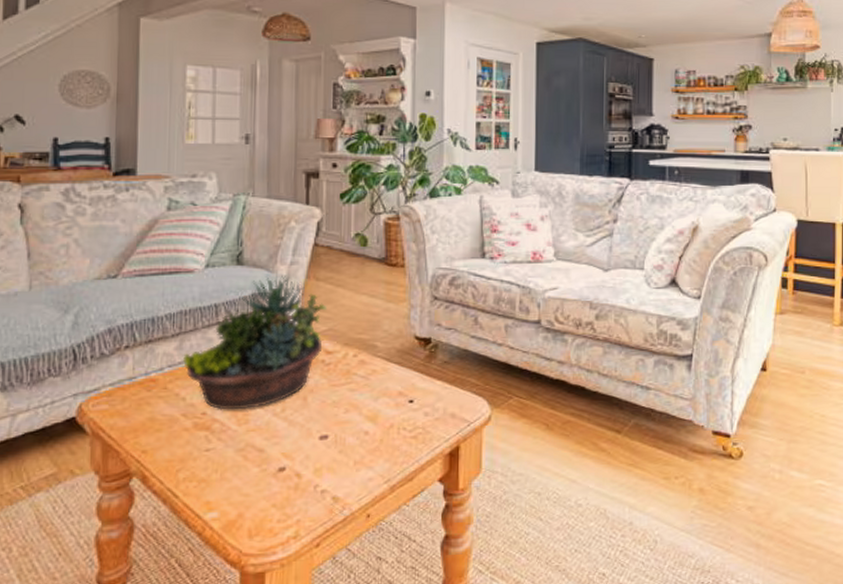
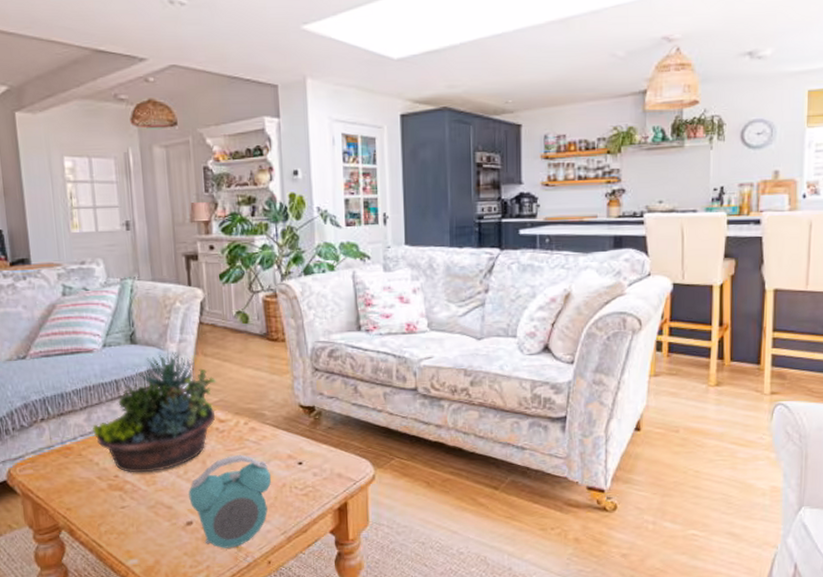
alarm clock: none [284,390,377,499] -> present [189,454,271,548]

